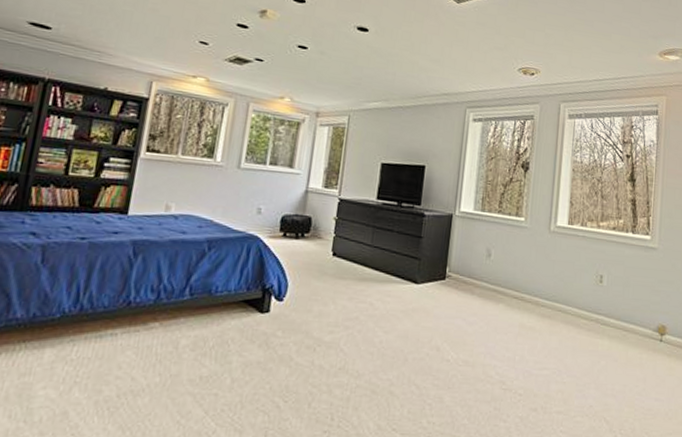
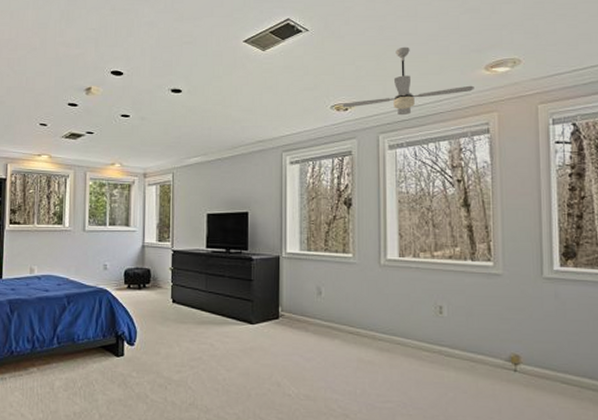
ceiling fan: none [529,22,649,88] -> present [342,46,474,116]

